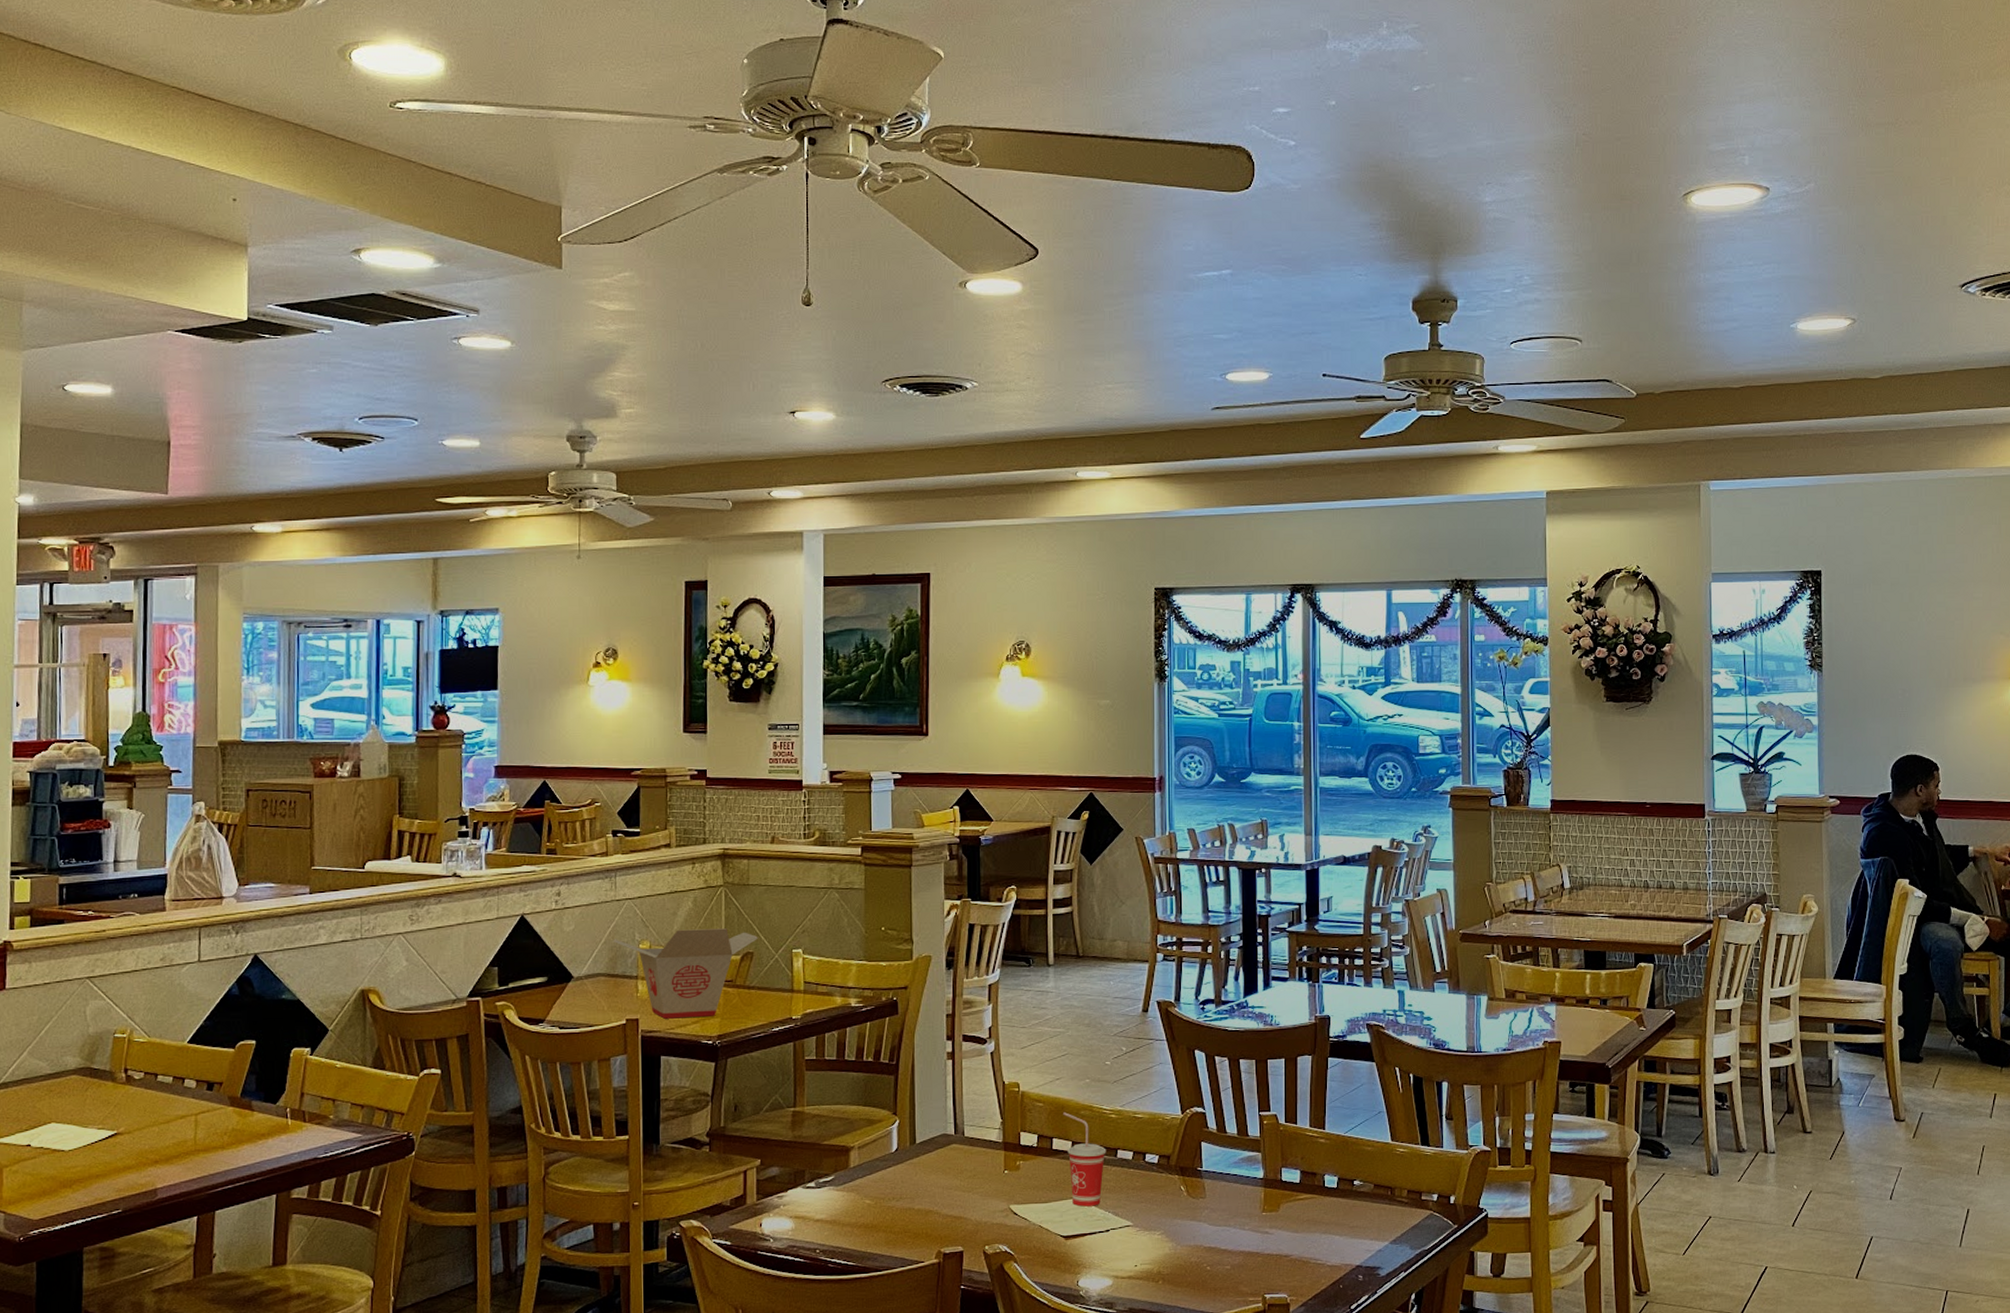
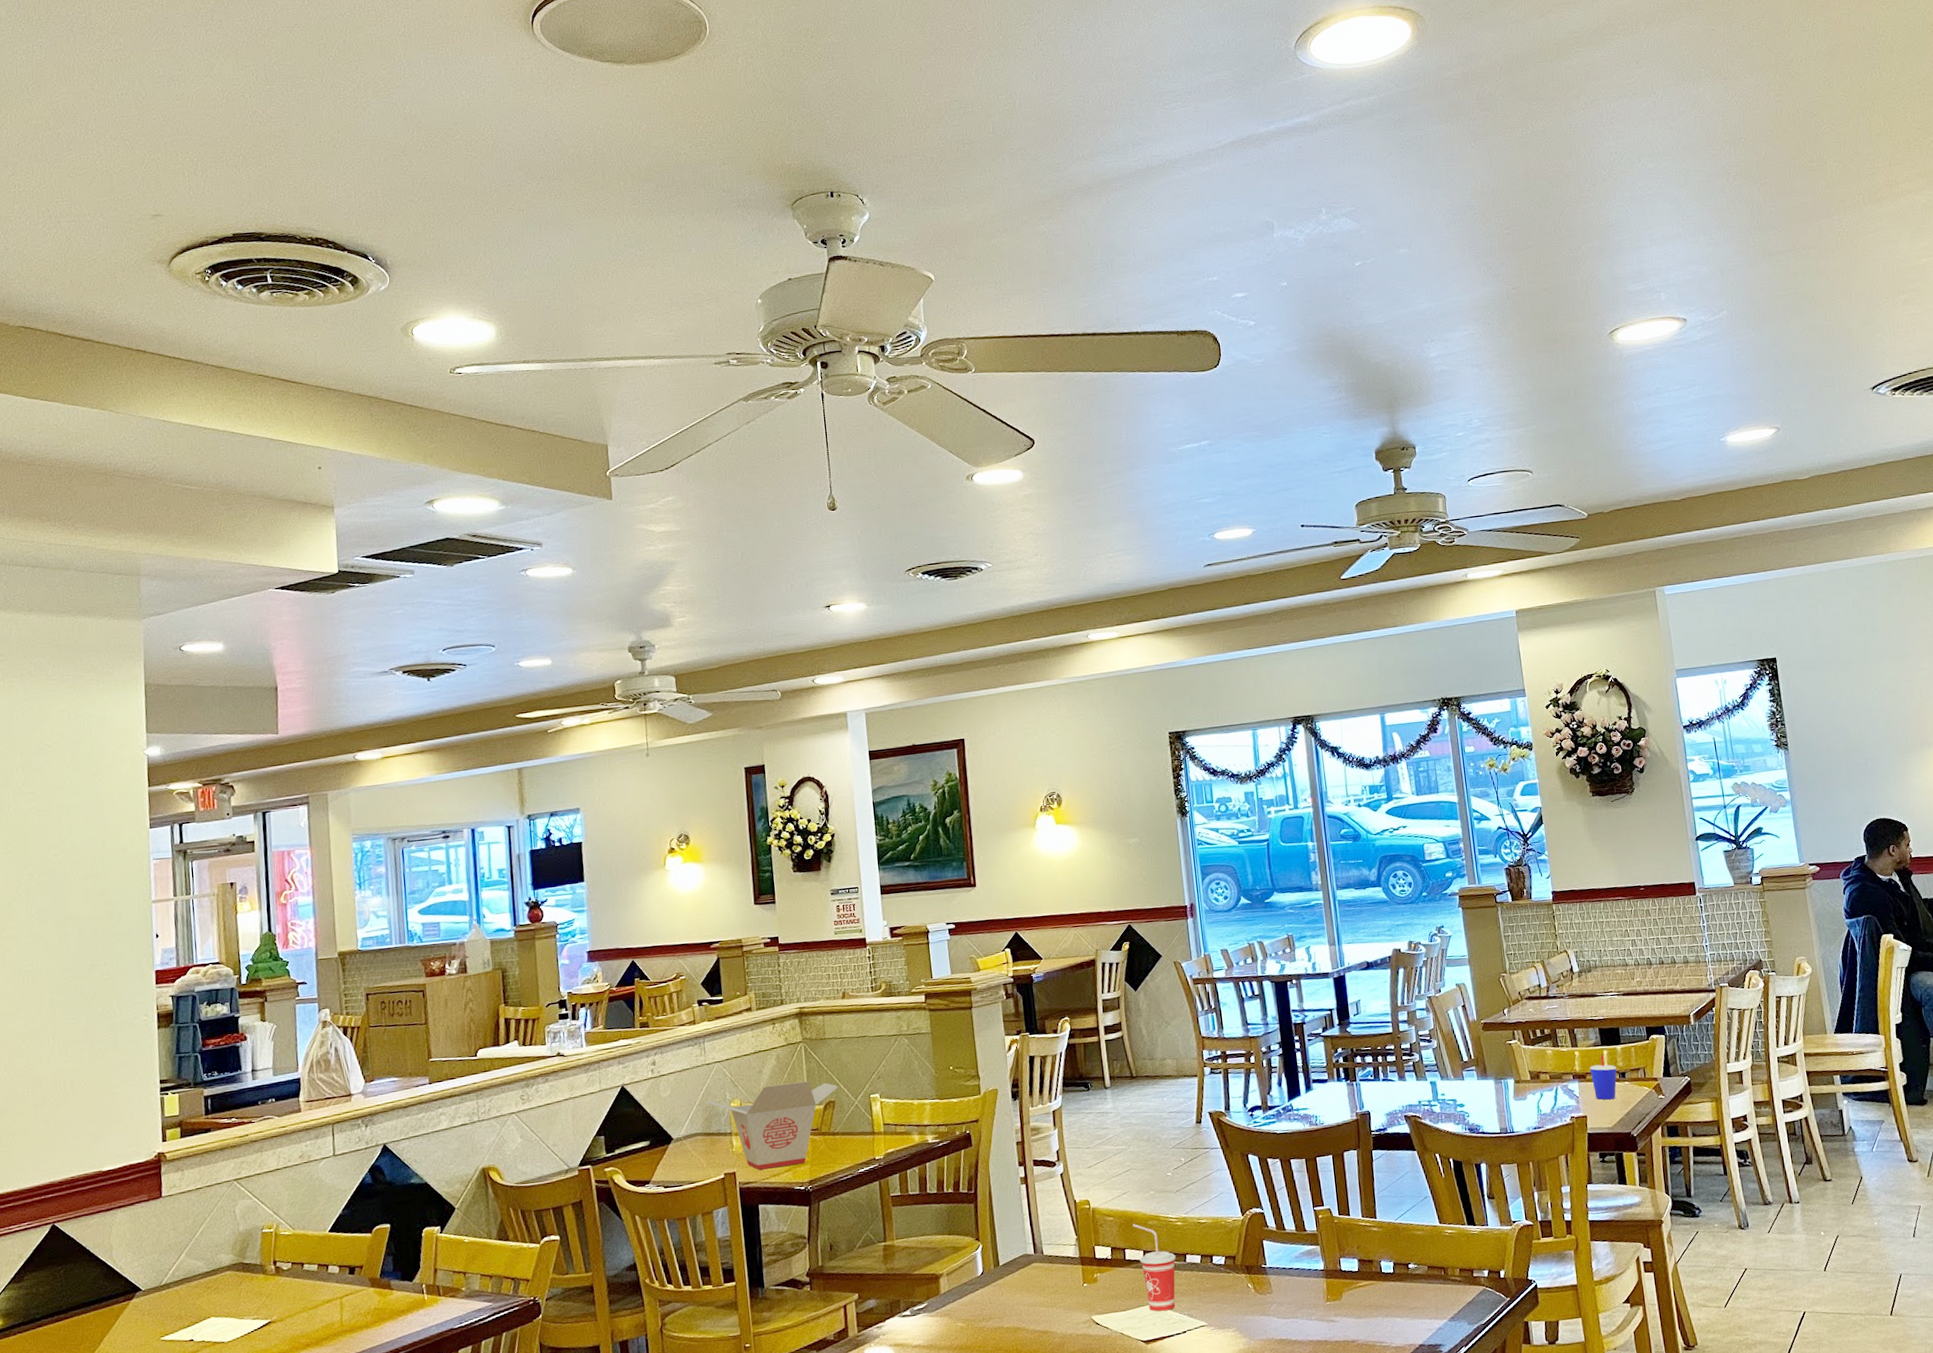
beverage cup: none [1569,979,1599,1027] -> present [1589,1055,1617,1100]

